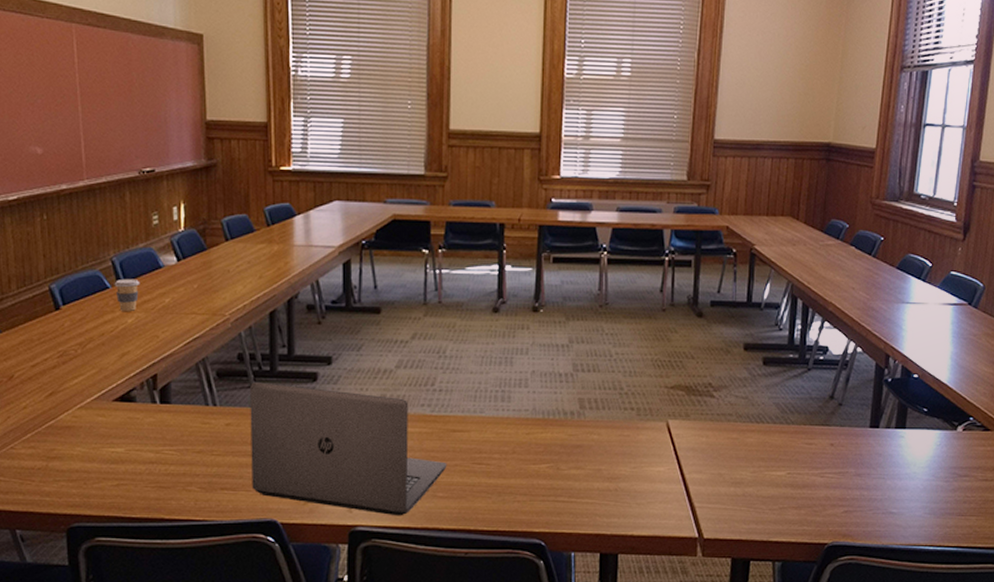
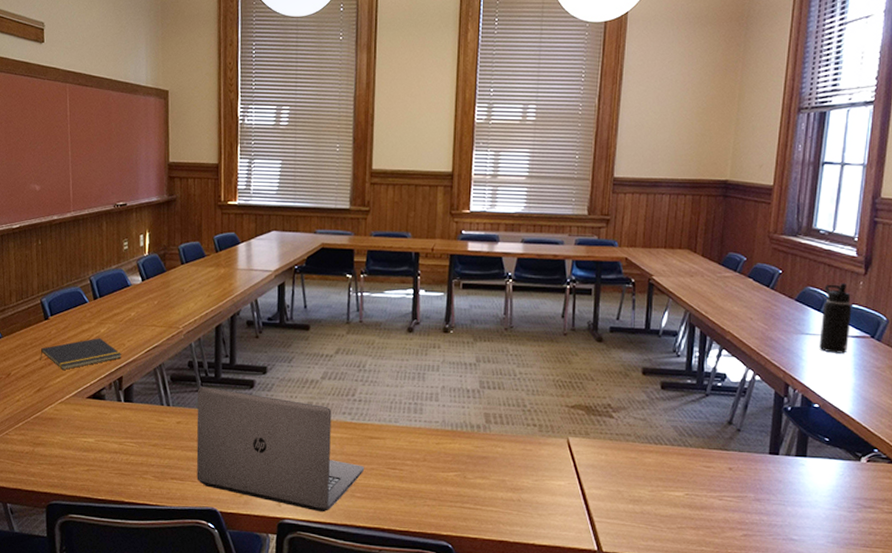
notepad: none [51,330,155,369] -> present [40,338,122,370]
coffee cup: present [114,278,140,311] -> none [91,294,112,322]
water bottle: none [919,250,951,322] -> present [819,283,852,354]

